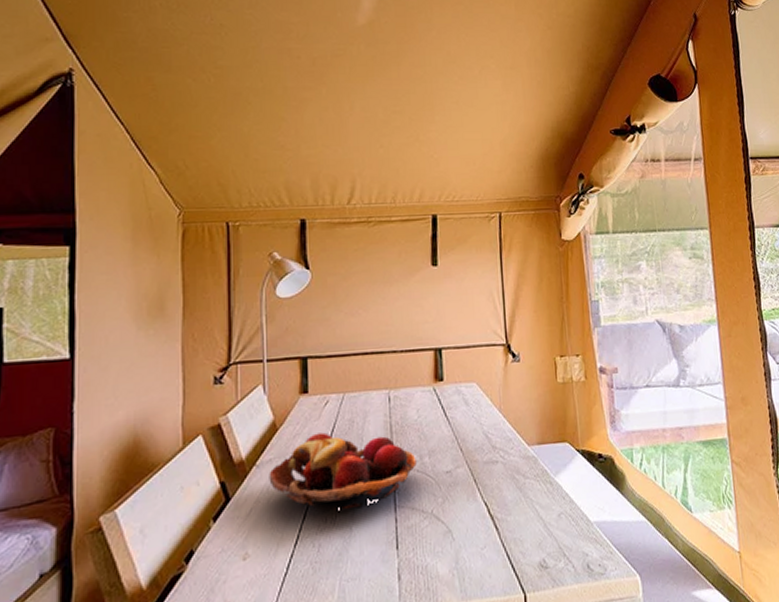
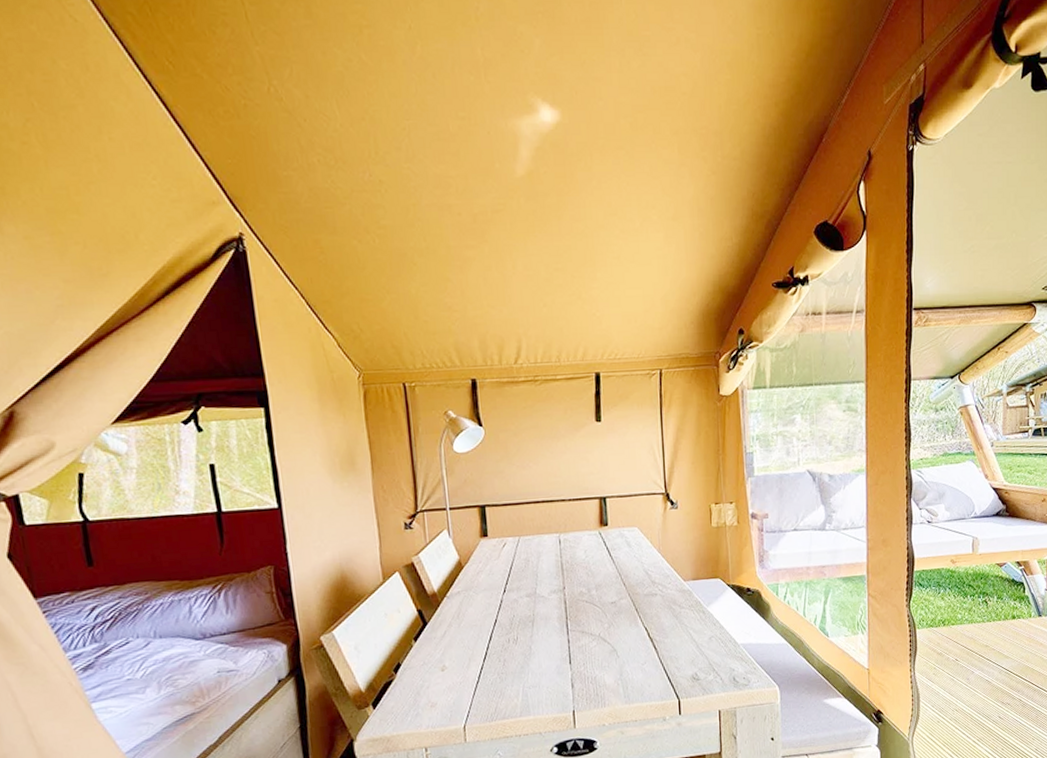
fruit basket: present [269,432,417,511] -> none [458,570,585,634]

